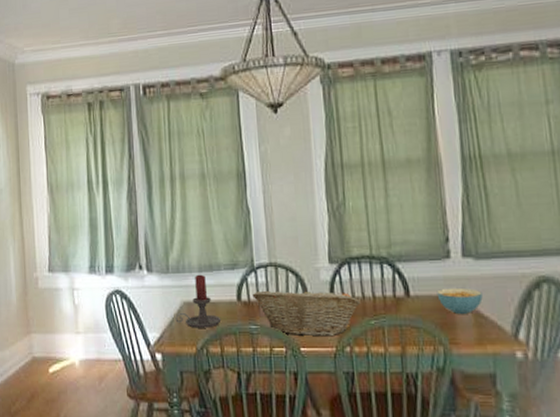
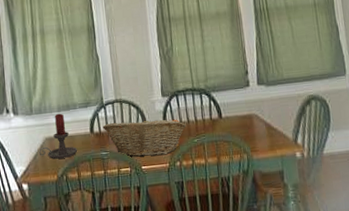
cereal bowl: present [436,287,483,314] -> none [241,108,273,128]

